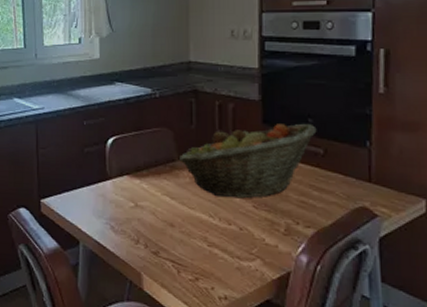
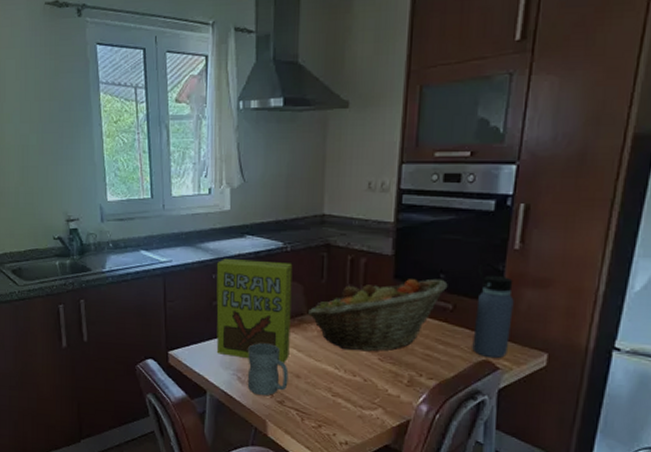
cereal box: none [87,106,162,211] -> present [216,259,293,363]
mug: none [120,190,162,247] -> present [247,343,289,396]
water bottle: none [346,106,385,205] -> present [472,262,514,359]

